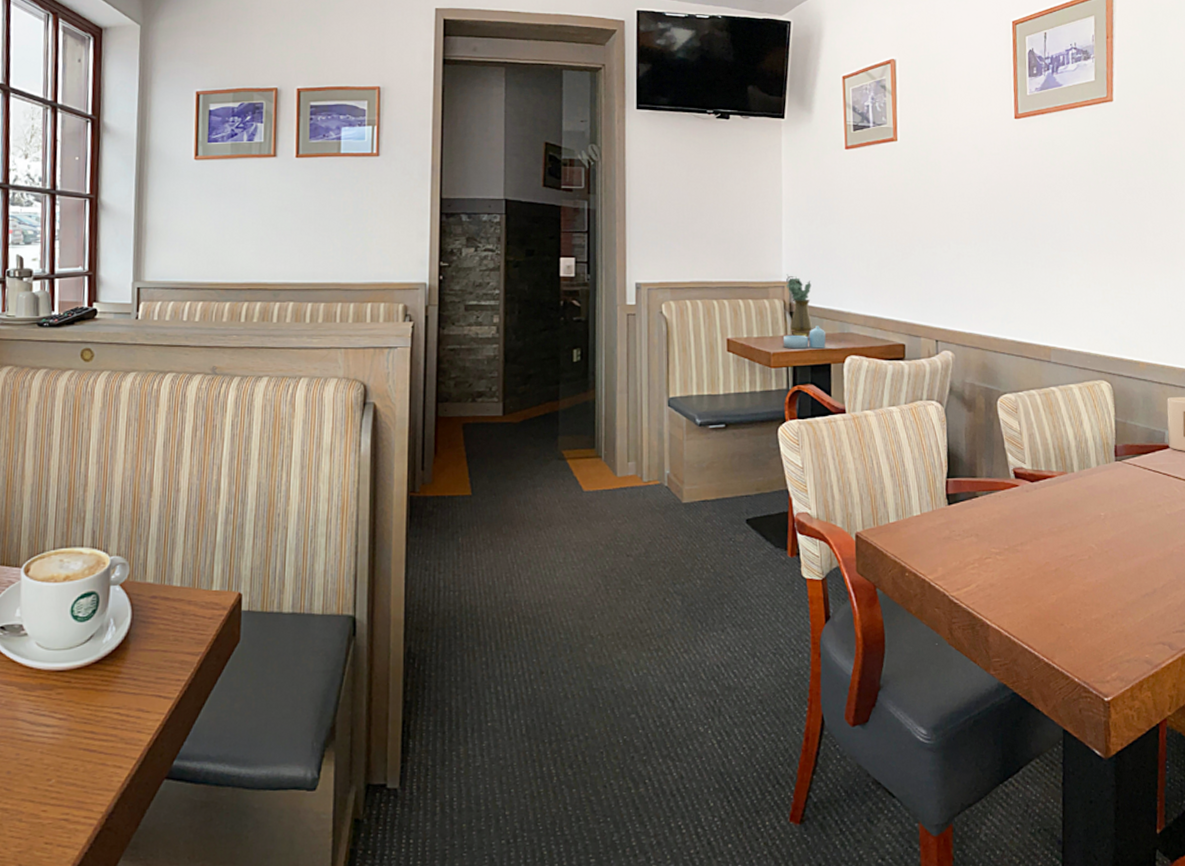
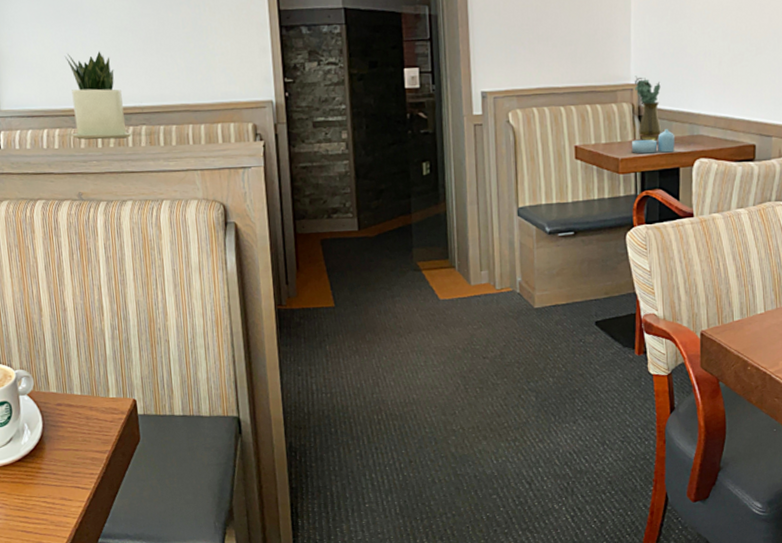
planter: none [215,228,278,314] -> present [64,51,132,140]

